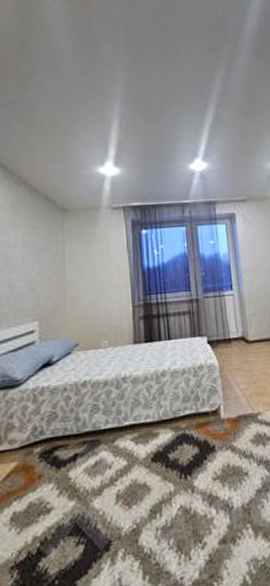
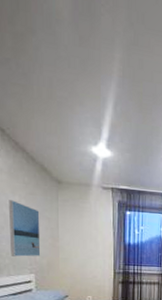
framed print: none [10,238,45,303] -> present [9,200,41,257]

